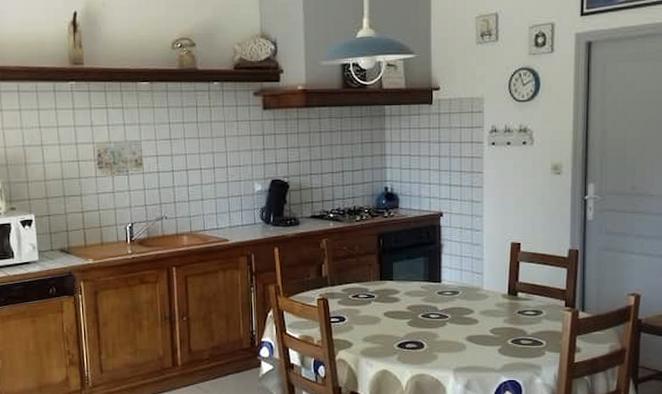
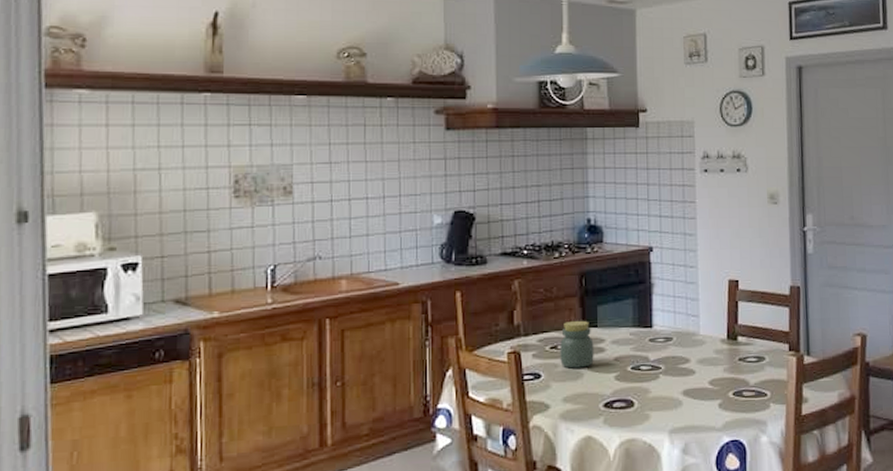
jar: none [361,274,390,314] -> present [560,320,594,369]

